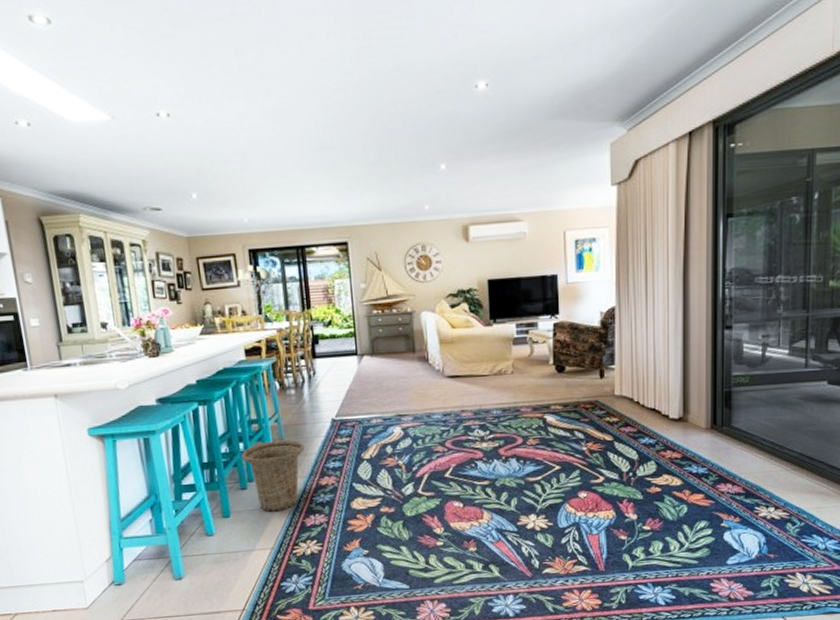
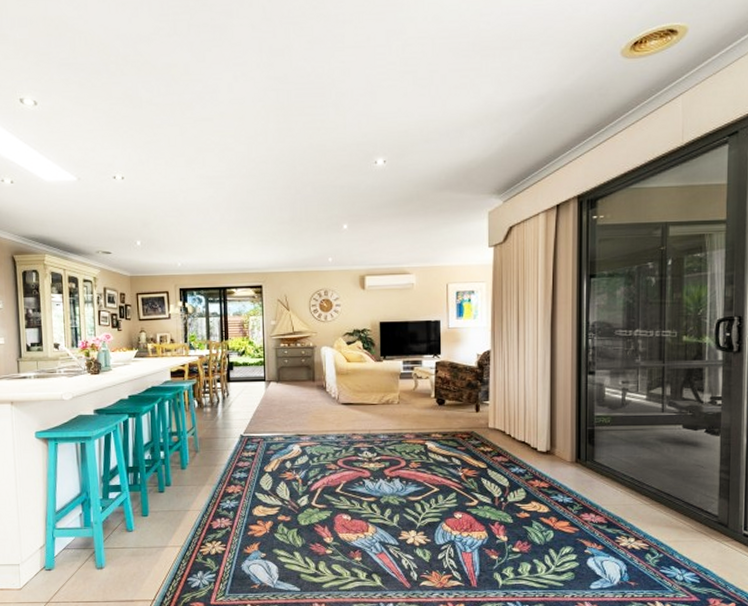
basket: present [242,439,304,512] -> none [162,451,215,514]

